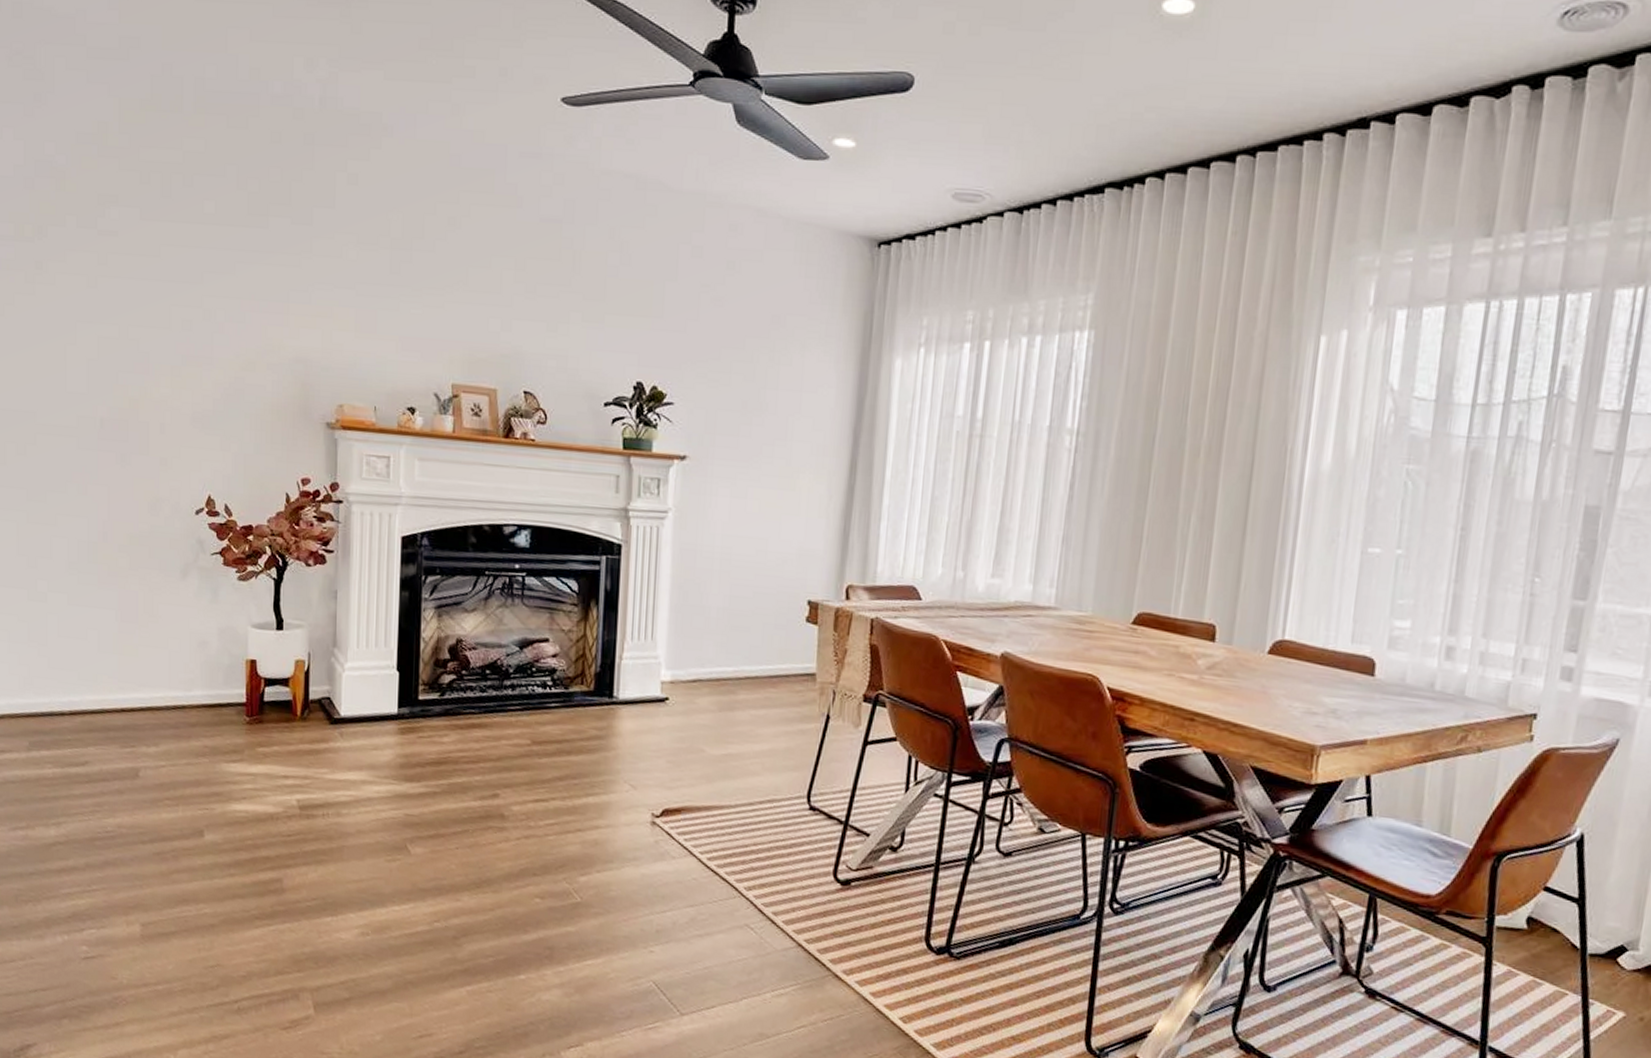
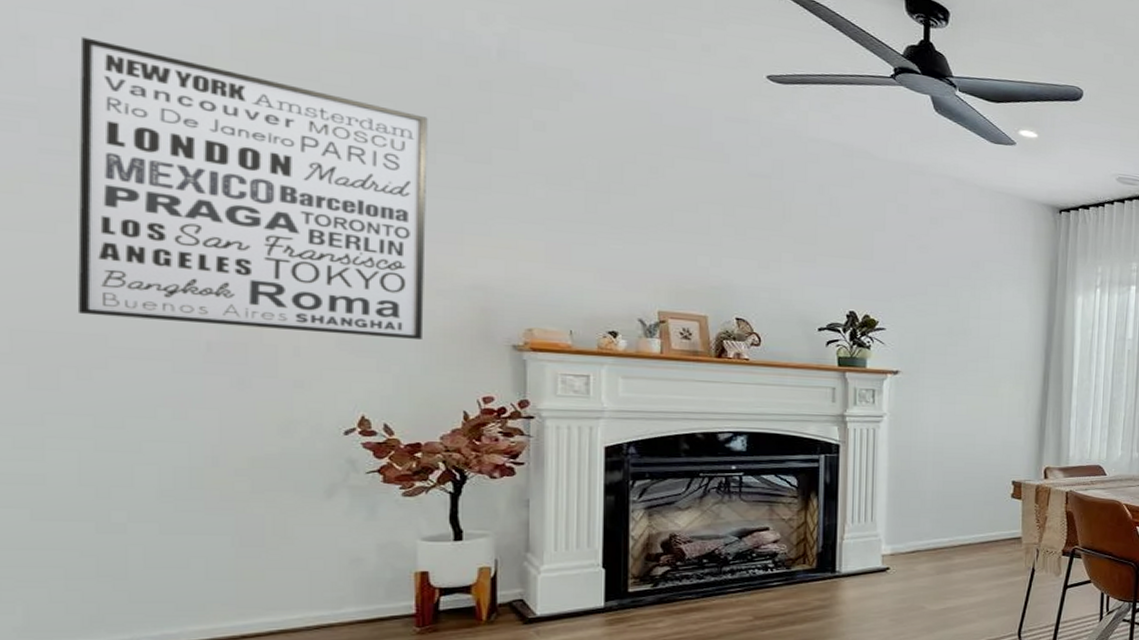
wall art: none [17,124,263,416] -> present [77,37,428,339]

